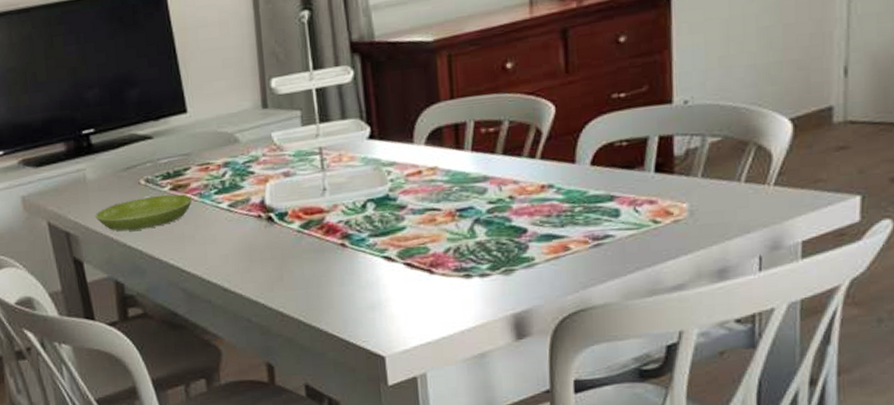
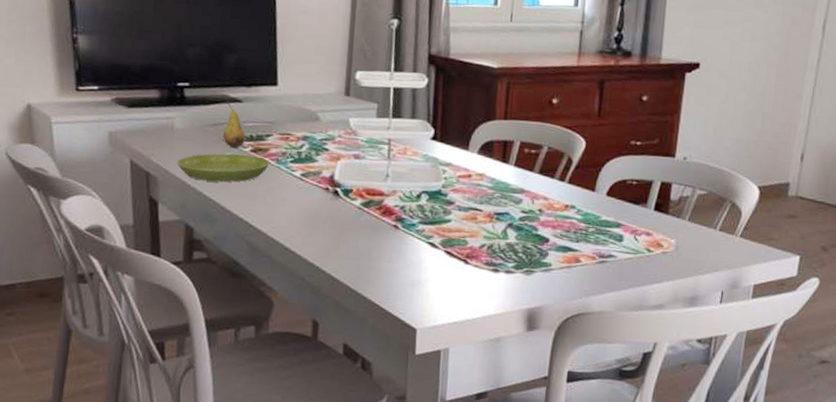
fruit: none [134,140,163,189] -> present [223,101,246,148]

